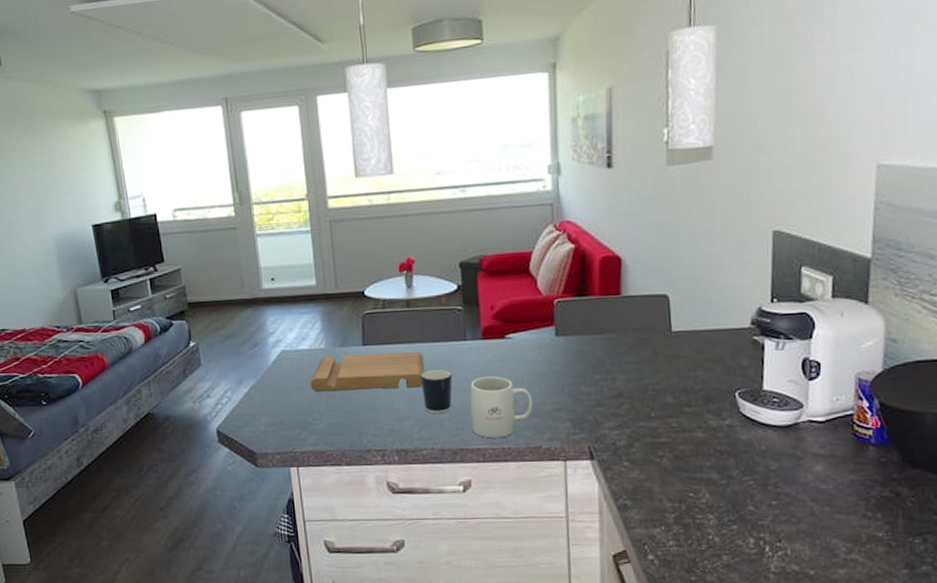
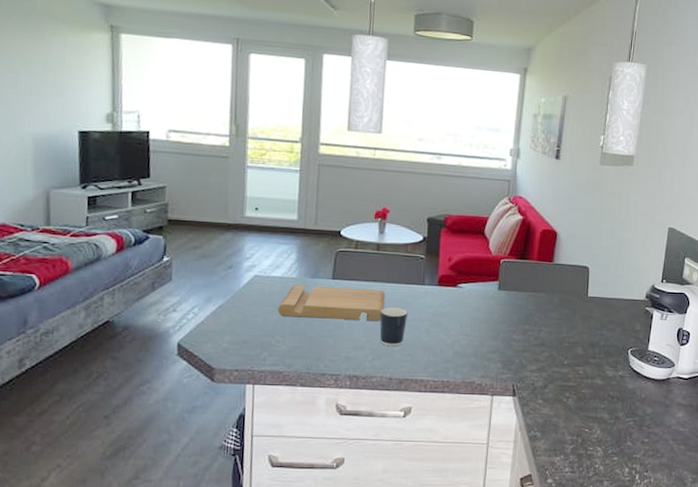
mug: present [469,376,534,439] -> none [418,318,473,372]

